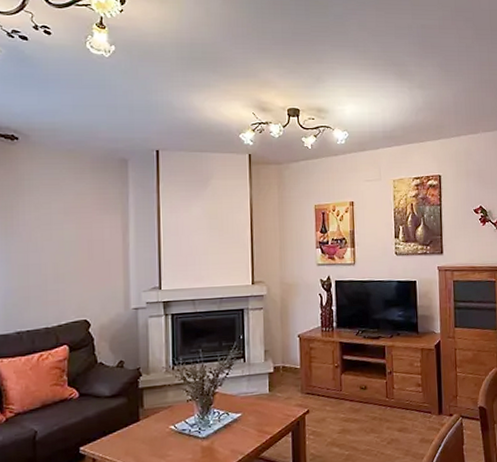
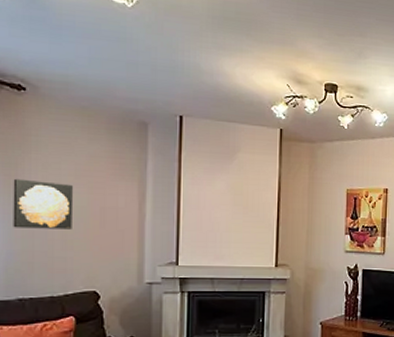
wall art: none [9,220,63,266] -> present [13,178,73,230]

